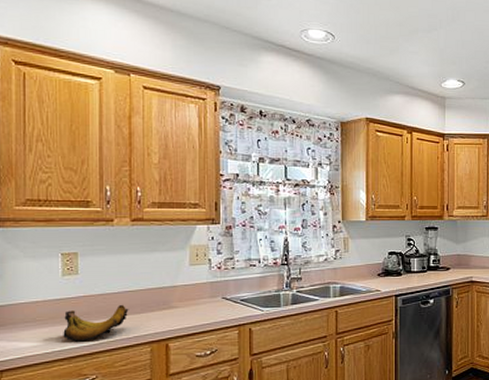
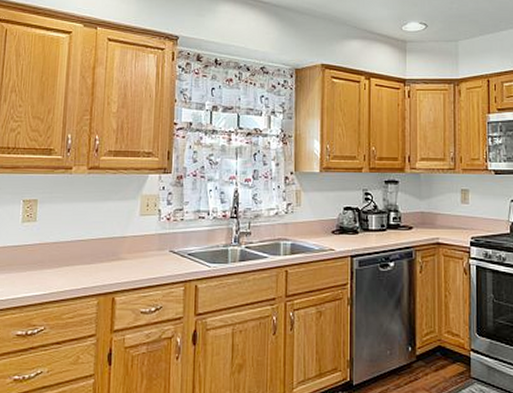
banana bunch: present [63,304,129,342] -> none [18,253,80,291]

